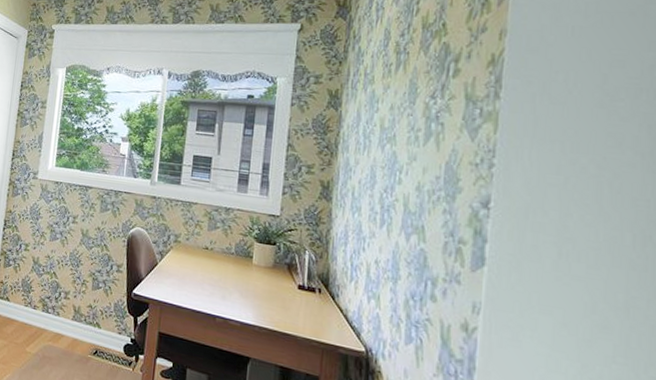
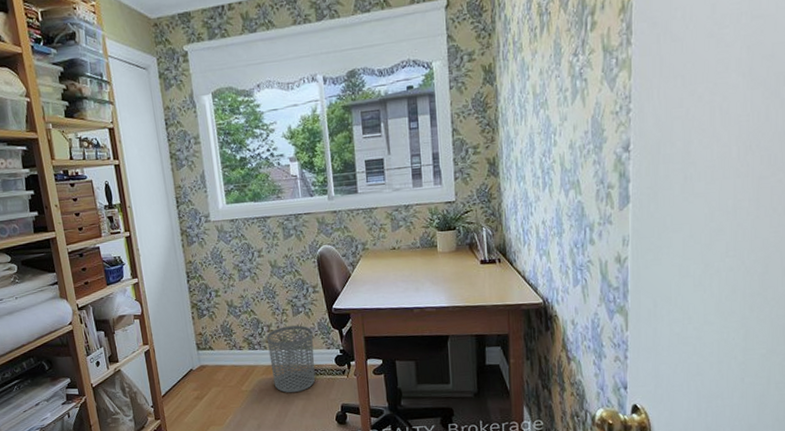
waste bin: none [58,297,107,371] -> present [267,325,316,393]

